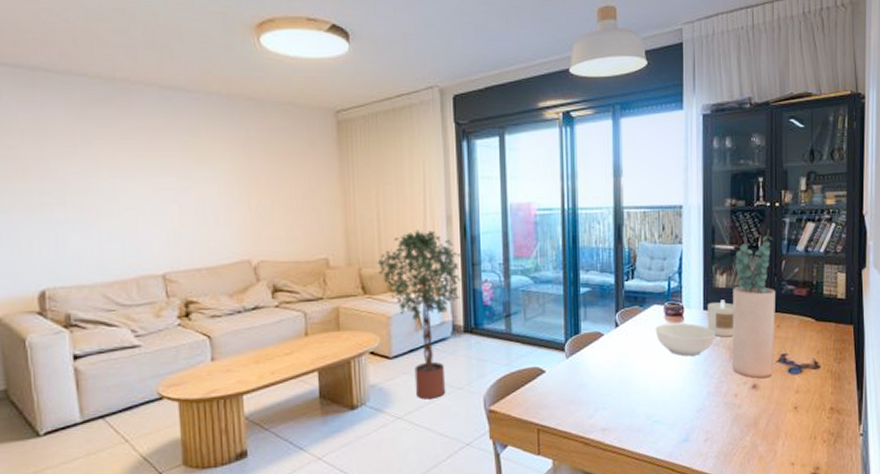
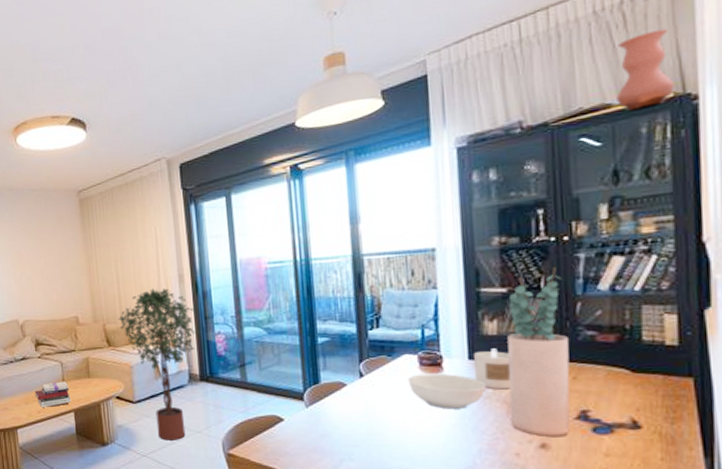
books: none [268,335,315,367] -> present [34,381,71,407]
vase: none [815,37,851,102] -> present [617,28,675,112]

